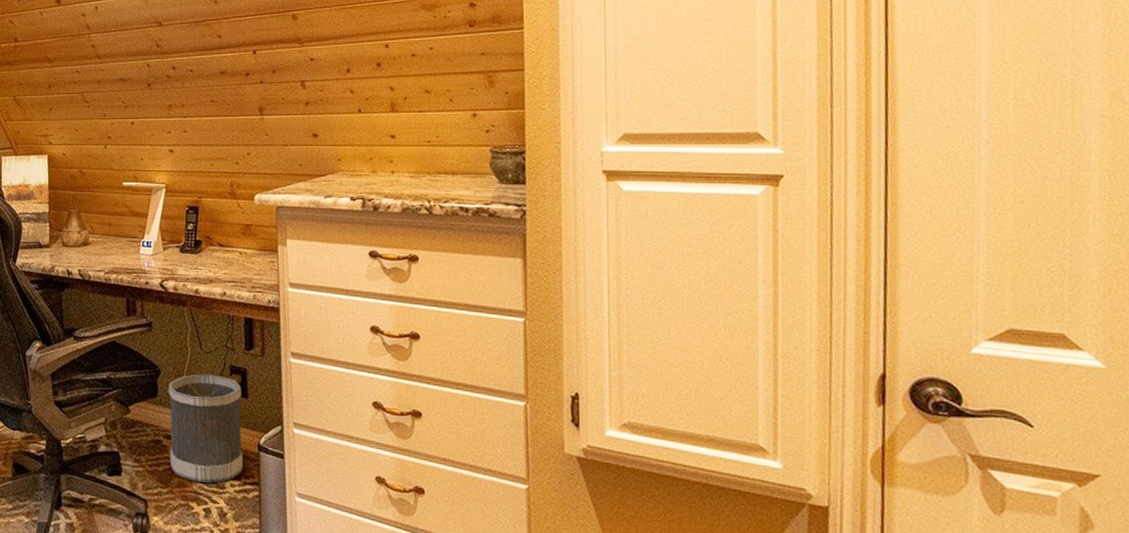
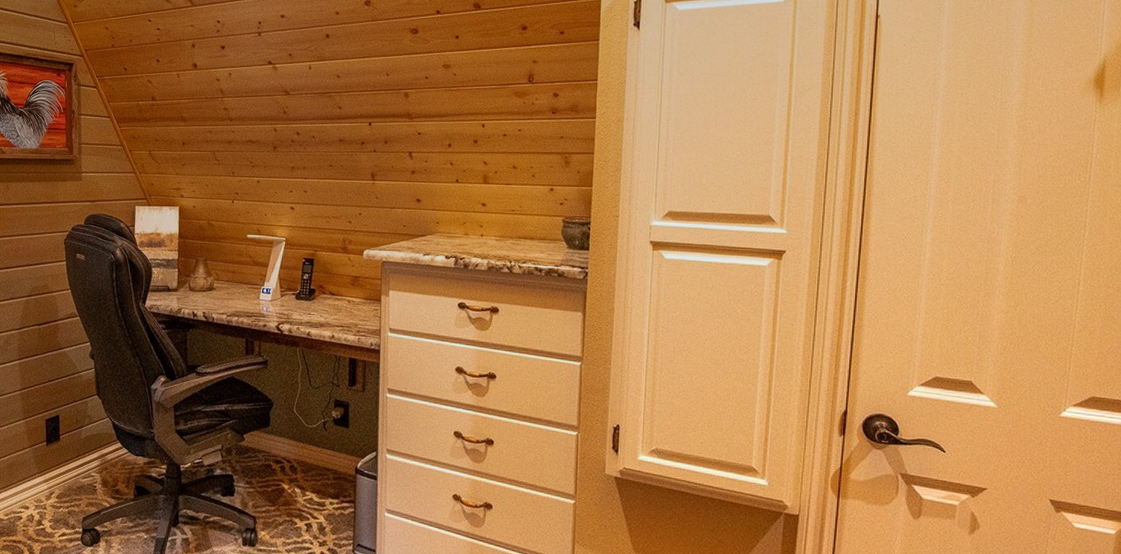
wastebasket: present [169,374,243,483] -> none [278,407,343,502]

